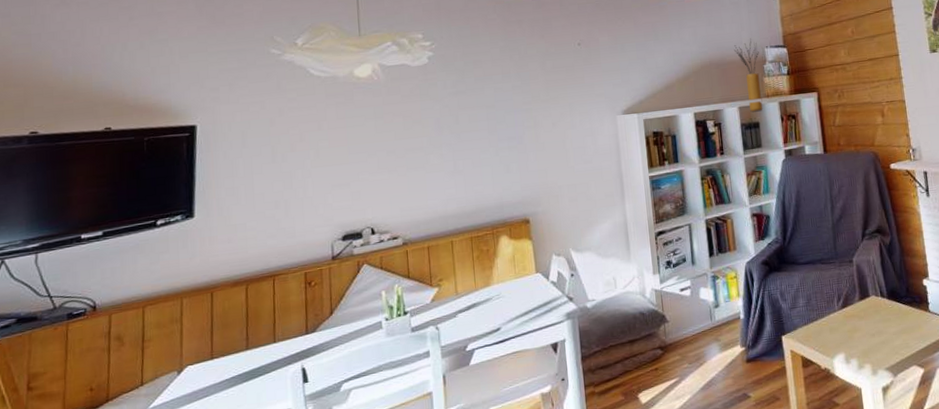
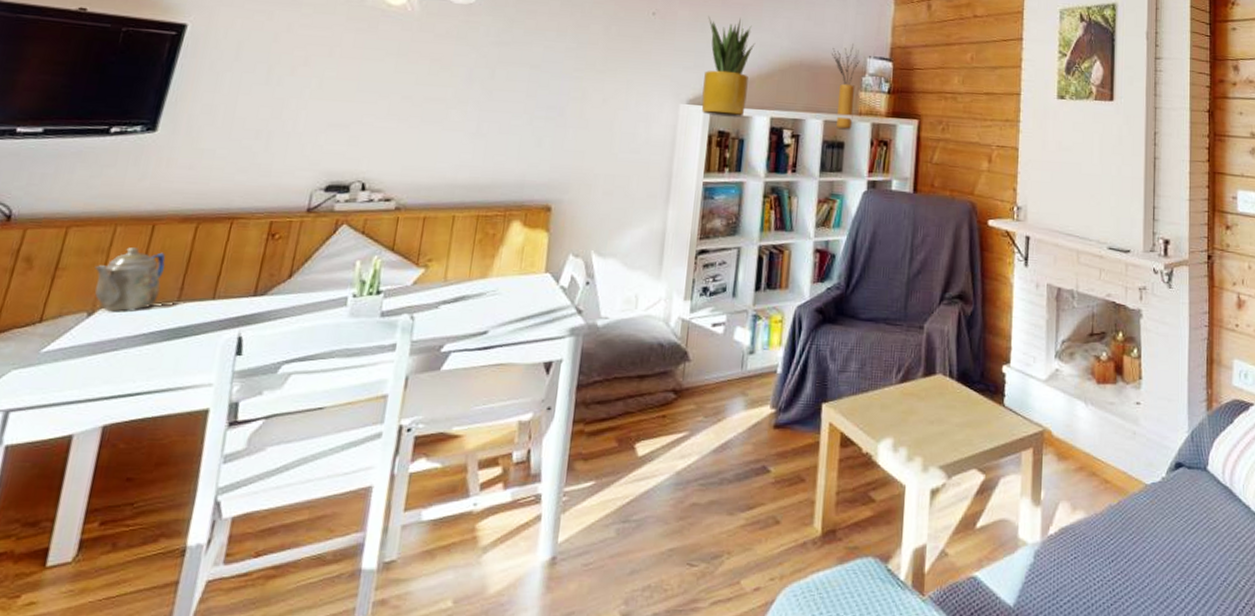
teapot: none [173,313,230,368] -> present [94,247,166,312]
planter: none [625,34,672,121] -> present [701,17,756,117]

